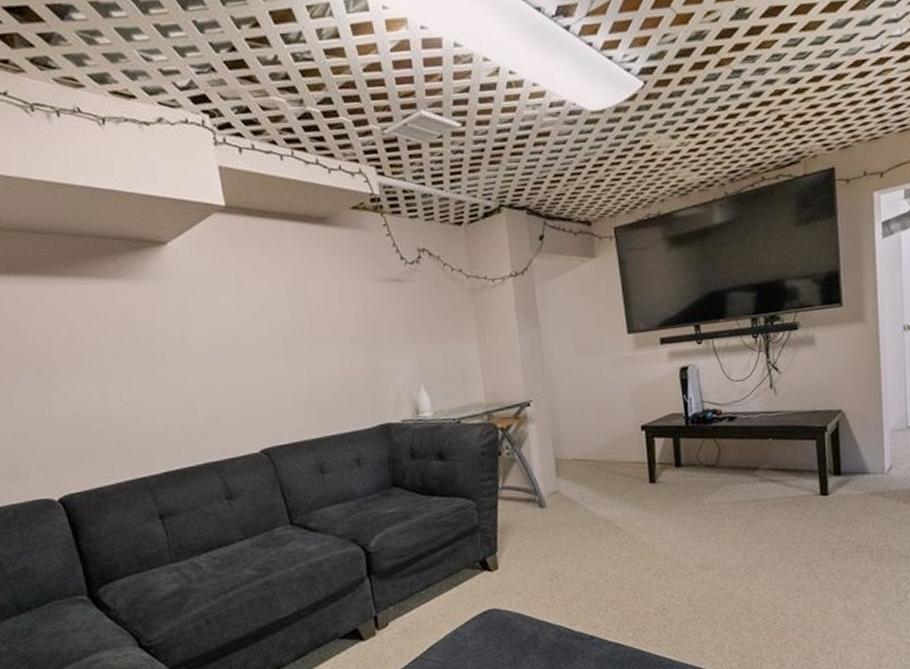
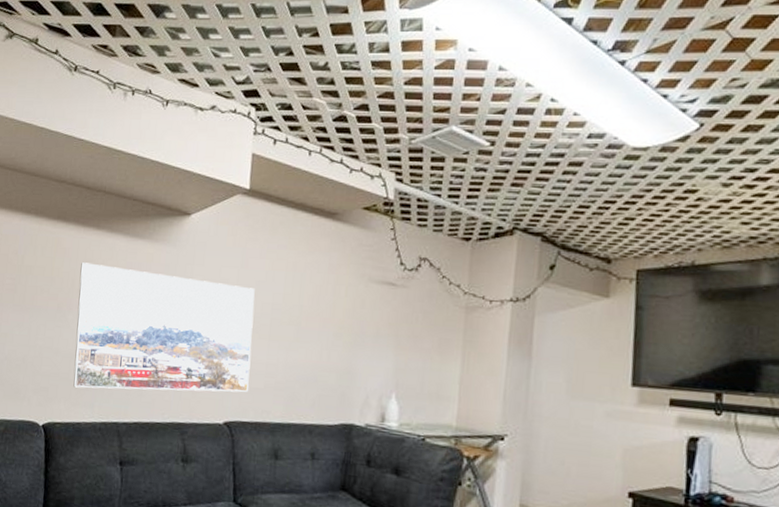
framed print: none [51,309,279,453] -> present [73,262,255,393]

